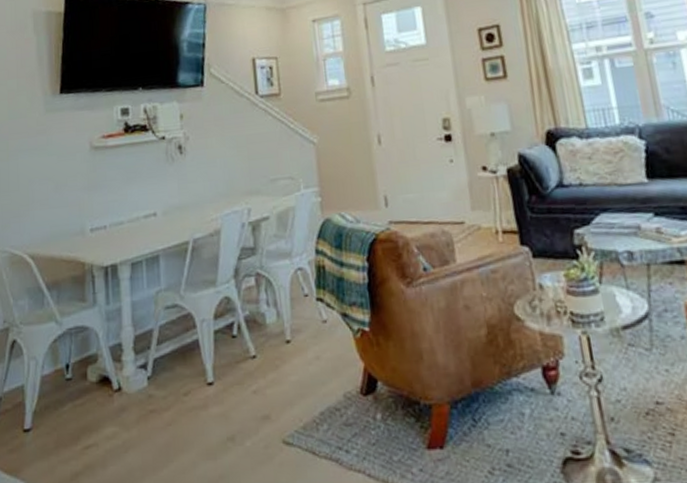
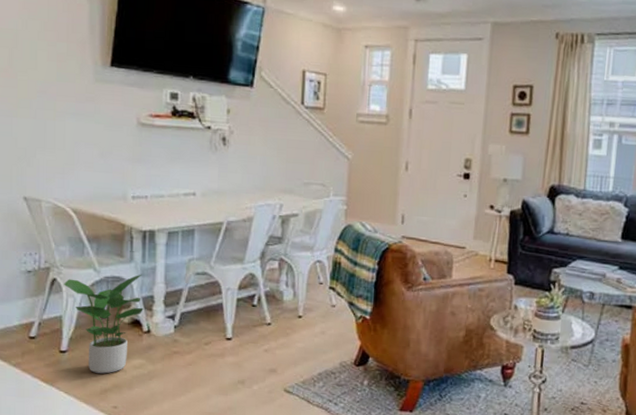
potted plant: none [24,318,112,453] -> present [63,274,144,374]

